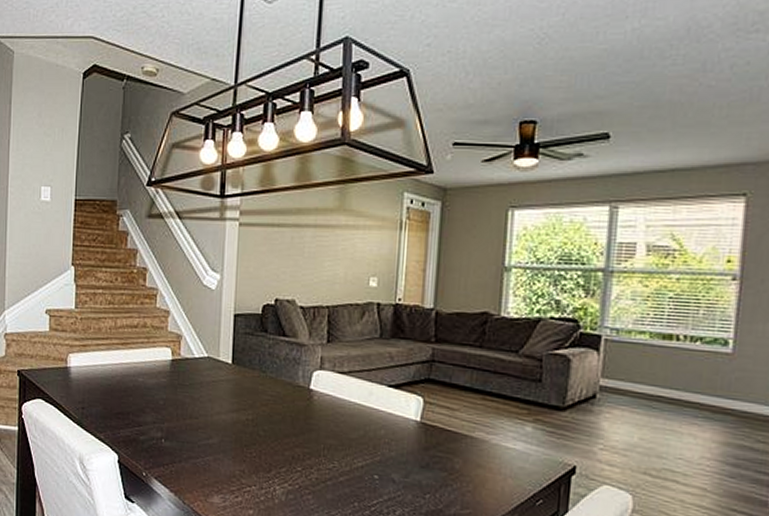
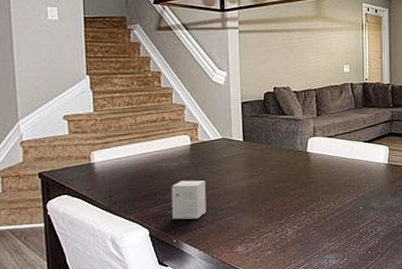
small box: none [143,402,184,452] -> present [171,180,207,220]

